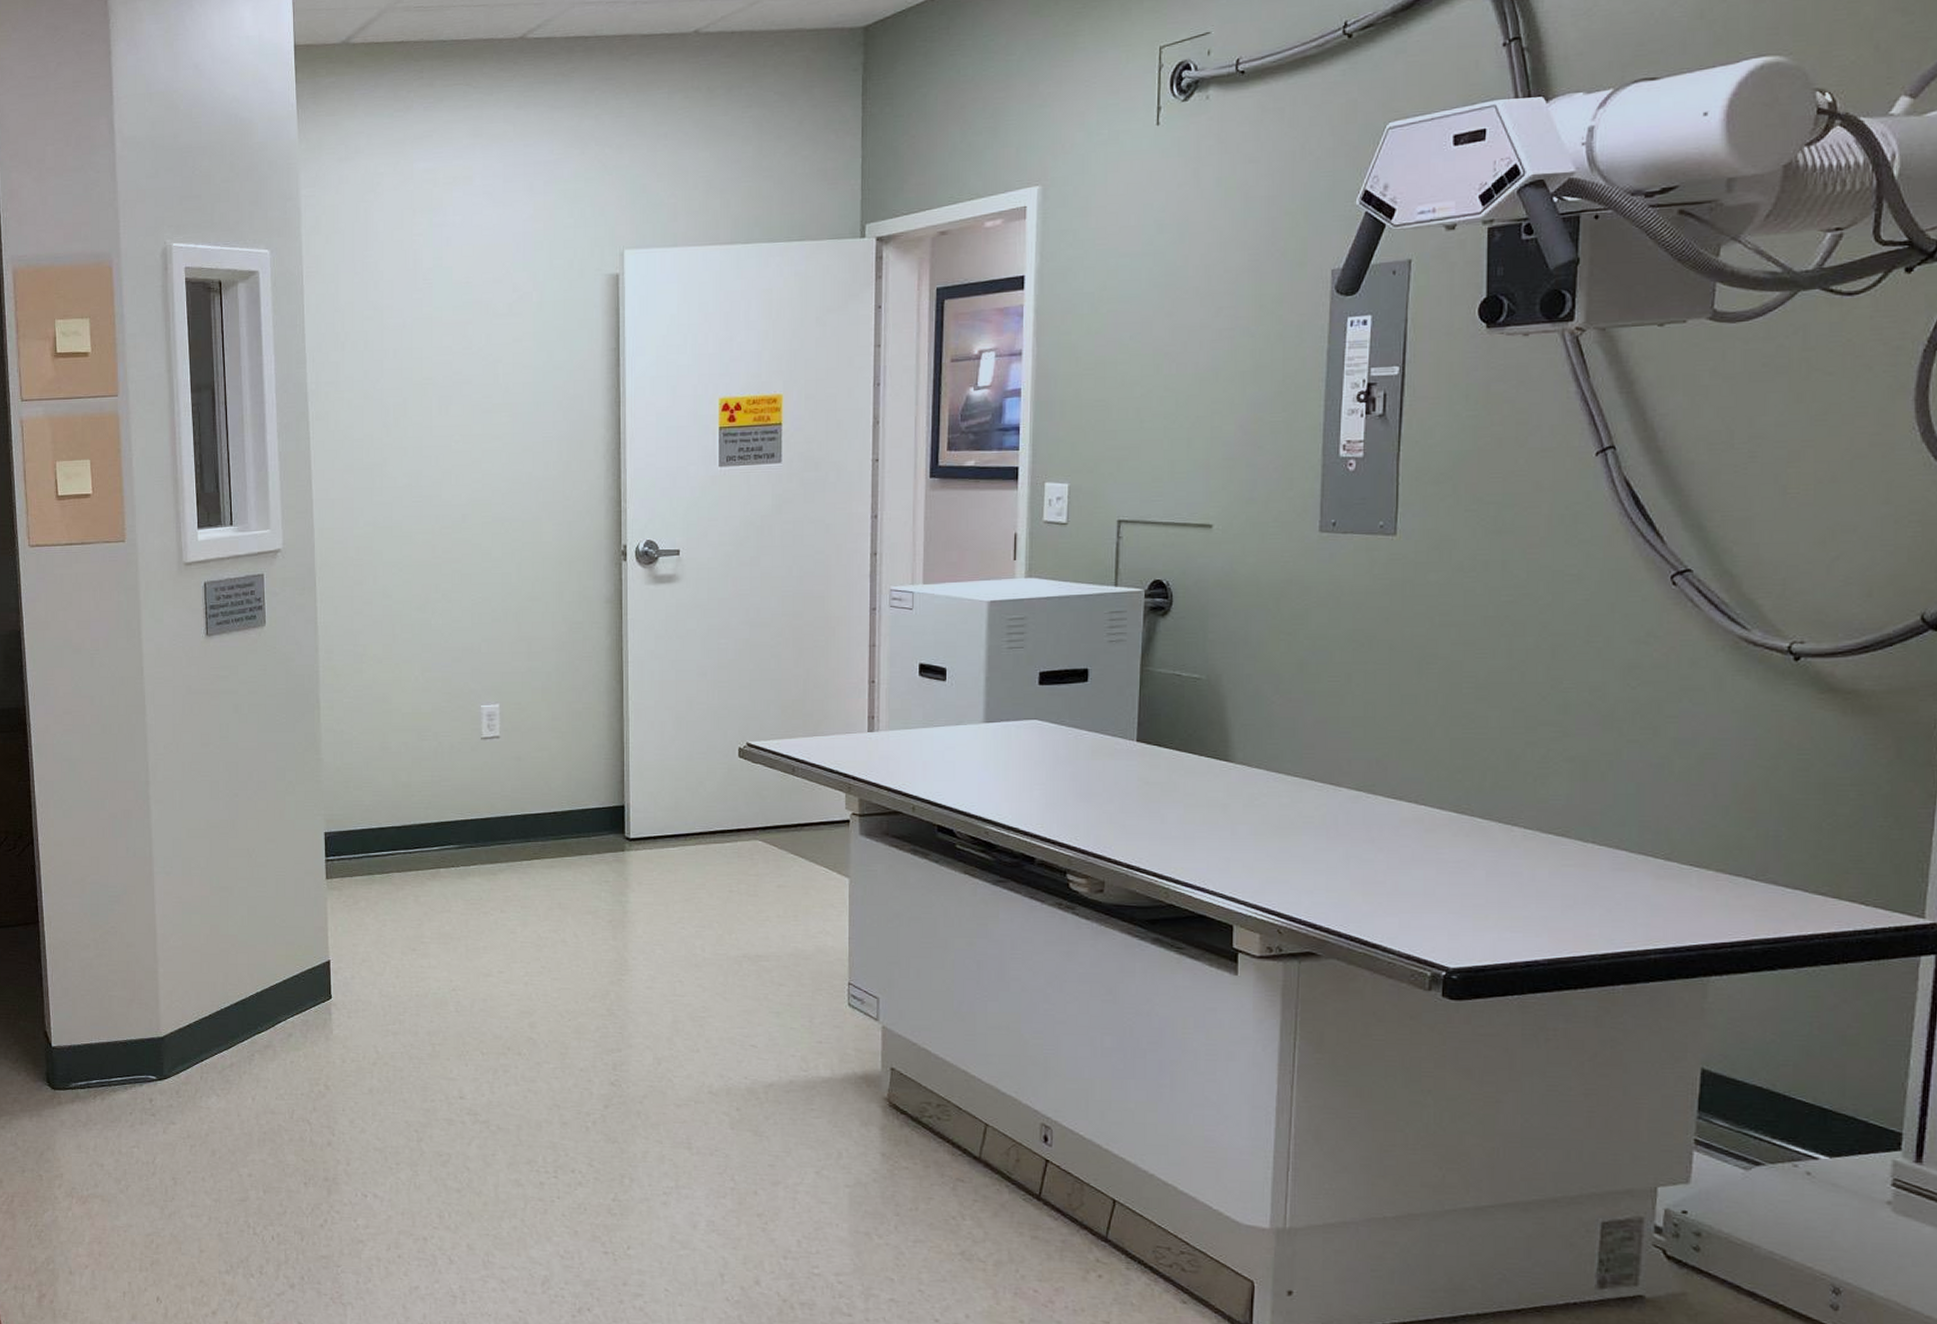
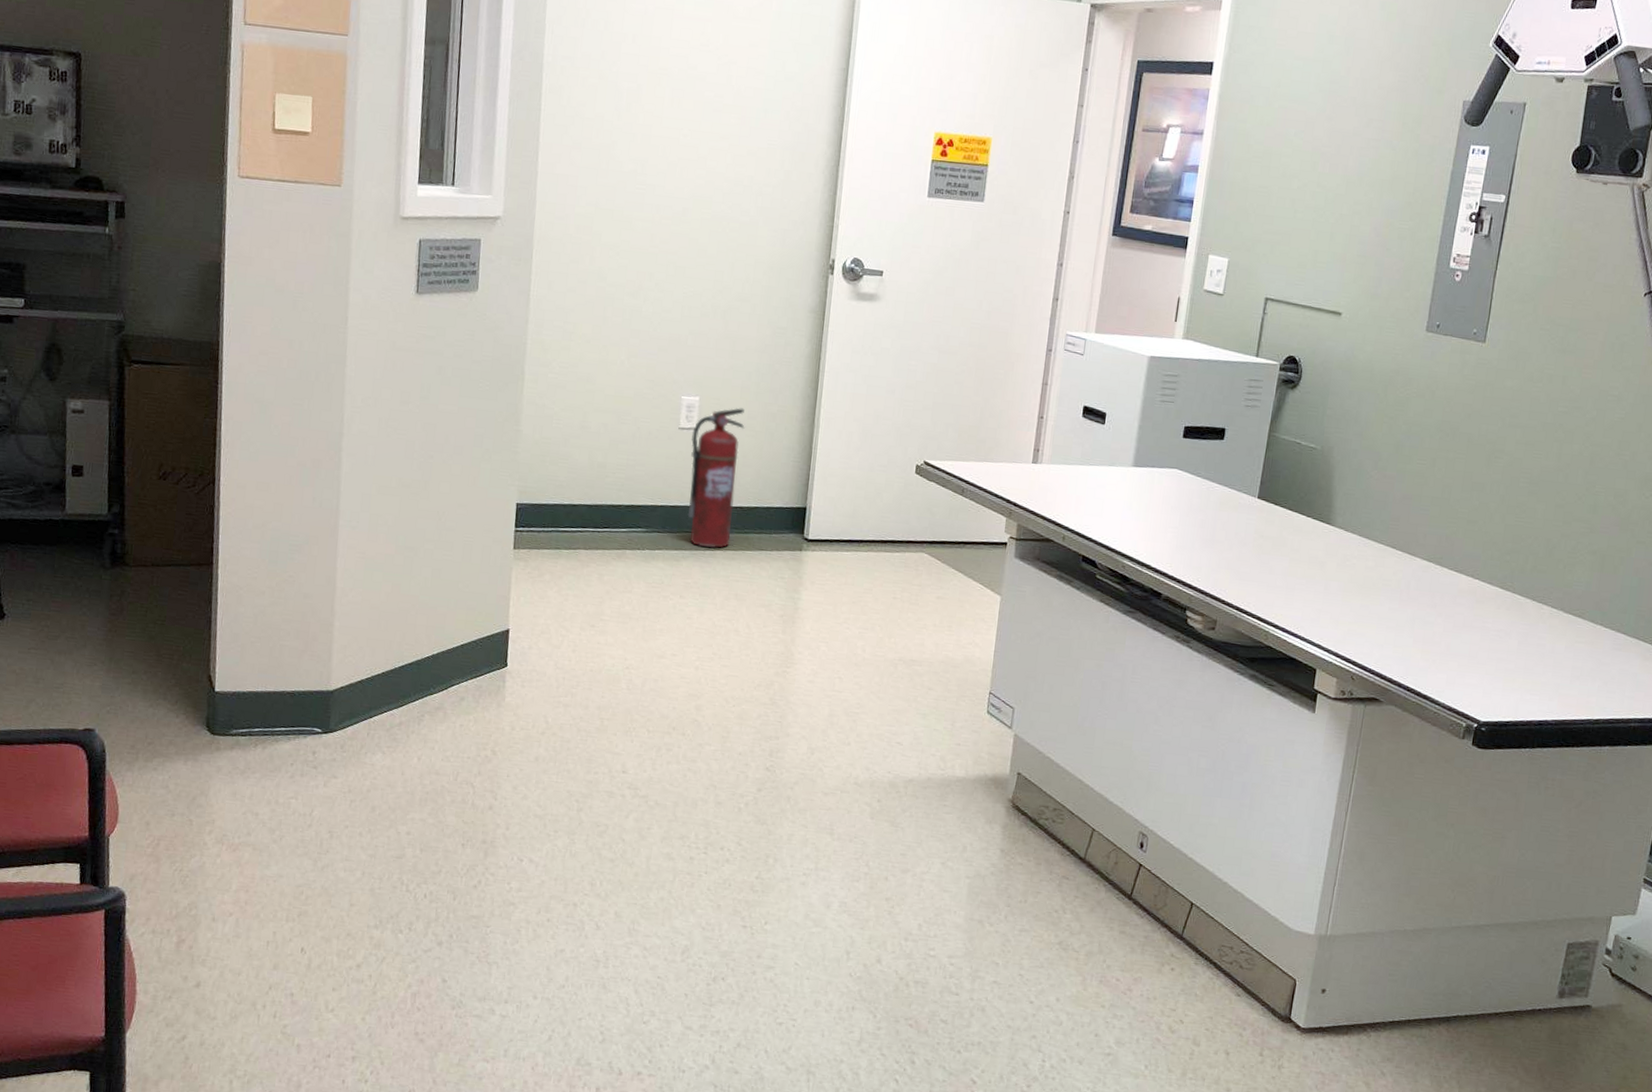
fire extinguisher: none [496,710,550,858] -> present [687,407,745,549]

